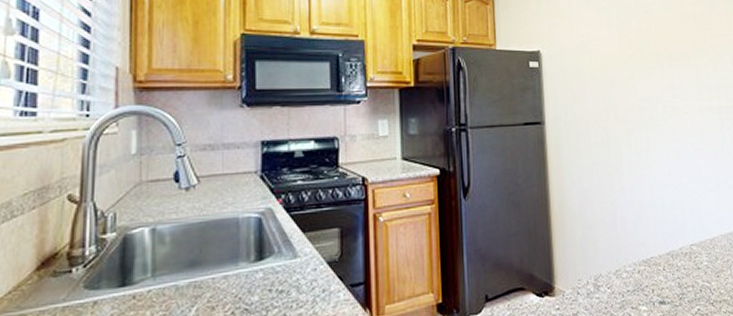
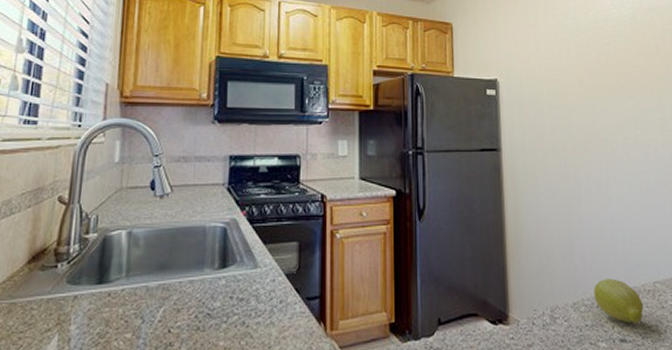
fruit: none [635,244,681,286] -> present [593,278,643,324]

